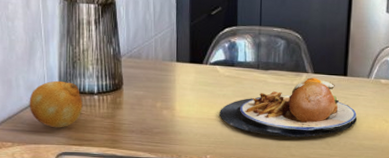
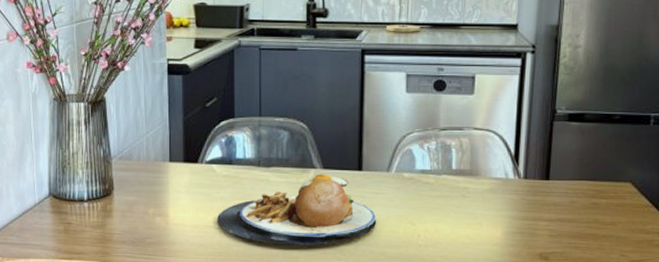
fruit: present [29,80,83,128] -> none [19,187,72,240]

